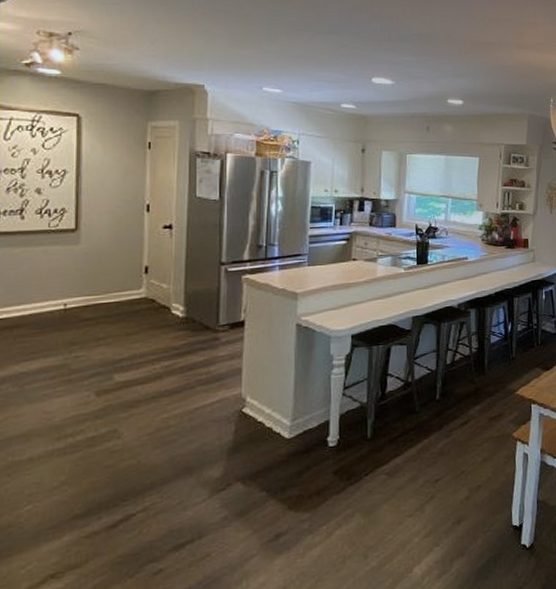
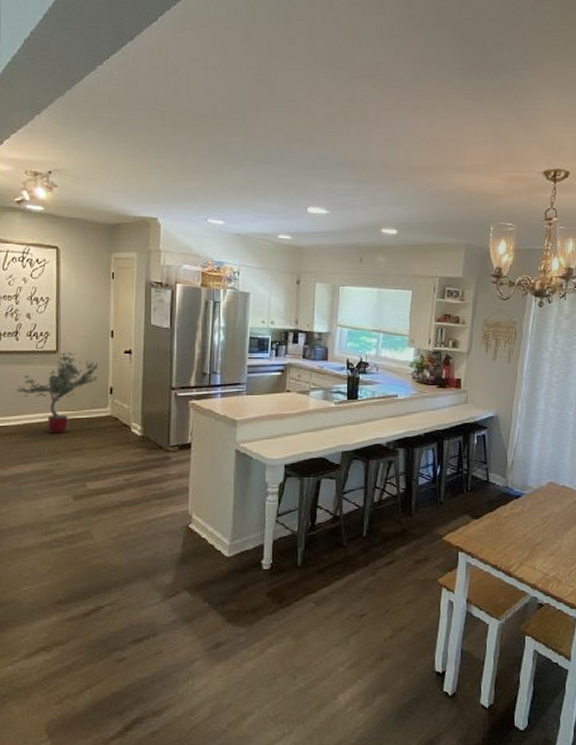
potted tree: none [19,230,130,323] -> present [15,352,98,434]

